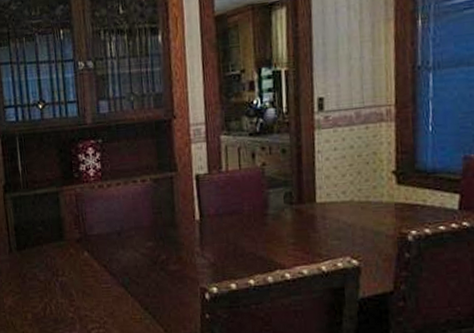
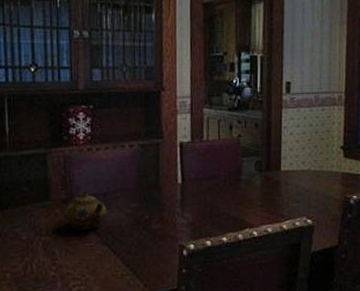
teapot: none [79,230,122,272] -> present [64,191,107,231]

